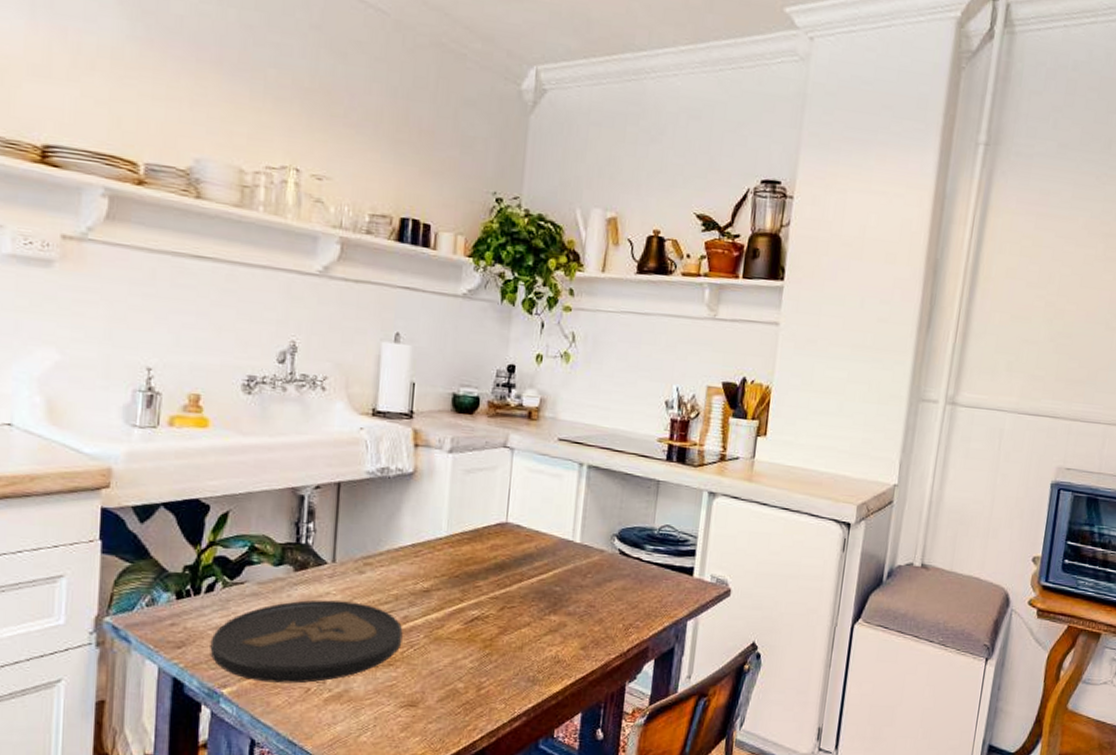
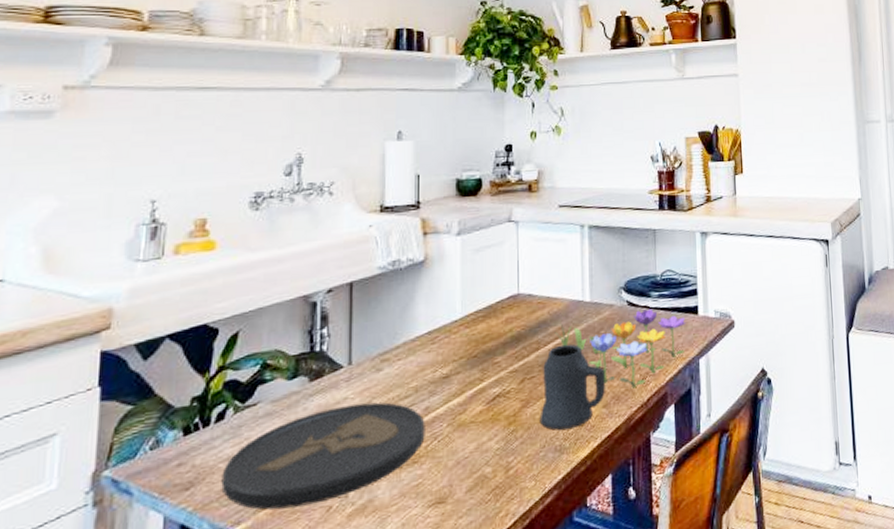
mug: none [515,581,587,663] -> present [539,344,605,430]
flower: none [539,561,679,637] -> present [554,309,686,389]

